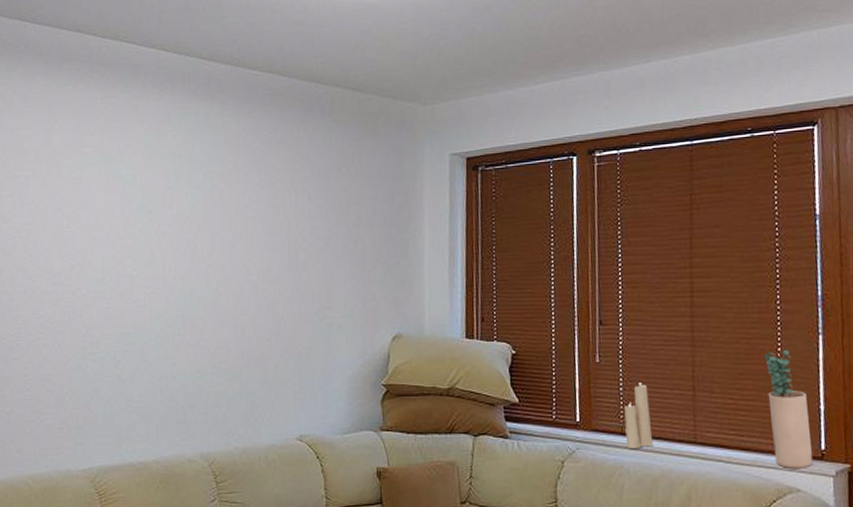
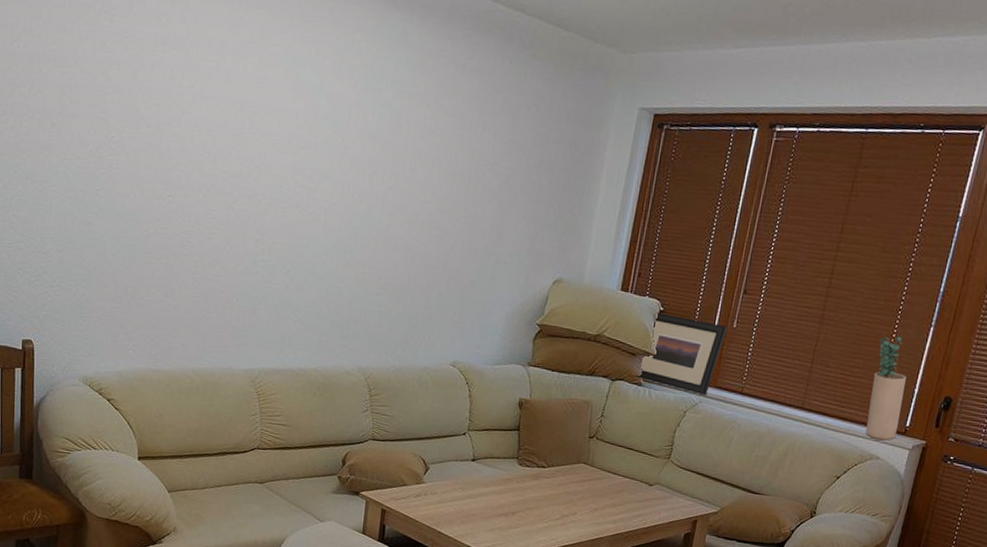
picture frame: none [495,356,590,441] -> present [631,312,728,396]
candle: present [624,382,654,450] -> none [742,350,773,408]

